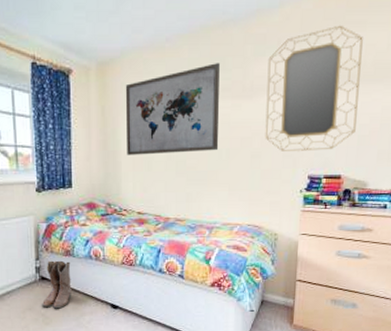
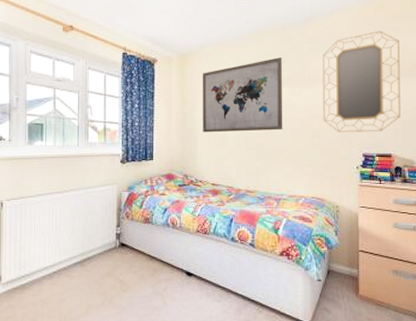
boots: present [41,260,72,309] -> none [120,227,149,276]

